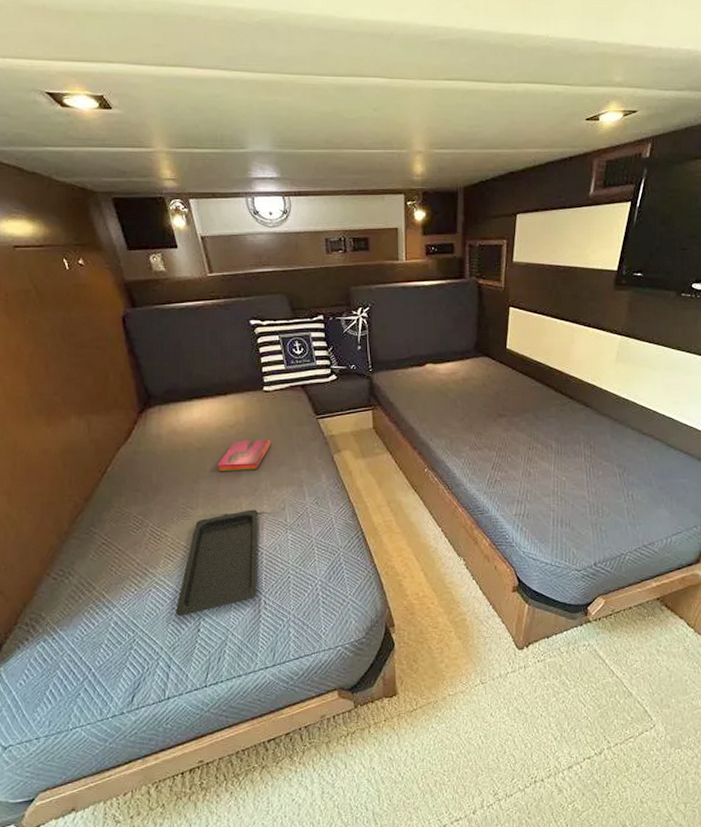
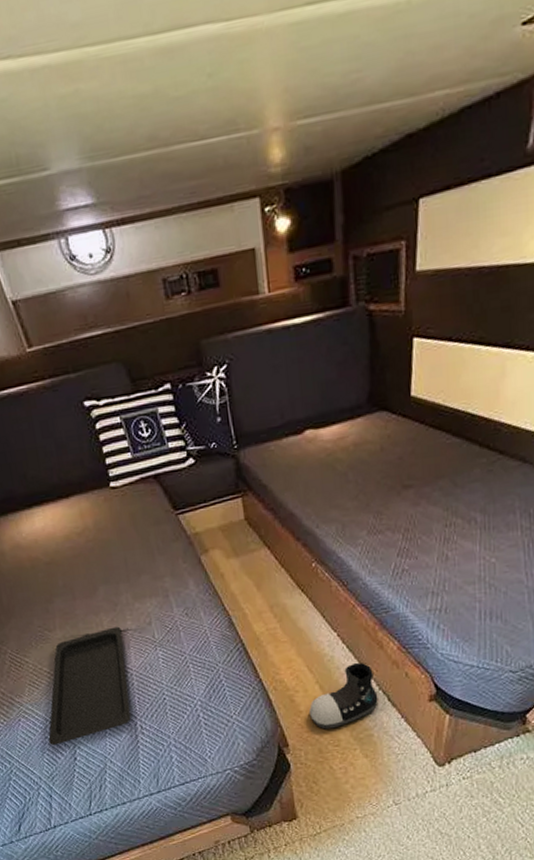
hardback book: present [217,439,271,471] -> none [70,544,126,587]
shoe: none [413,554,472,612] -> present [308,662,378,730]

